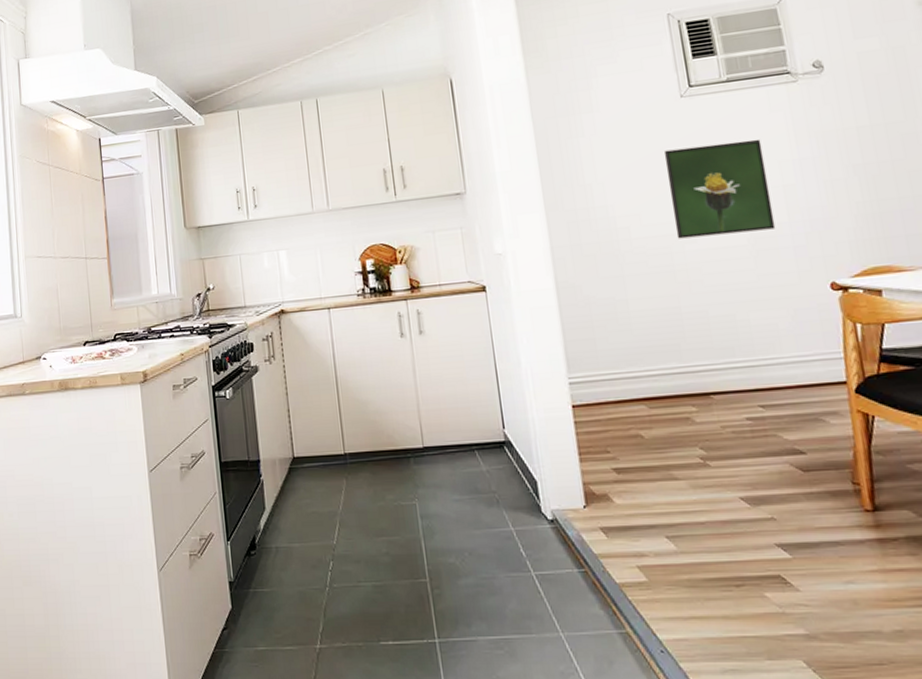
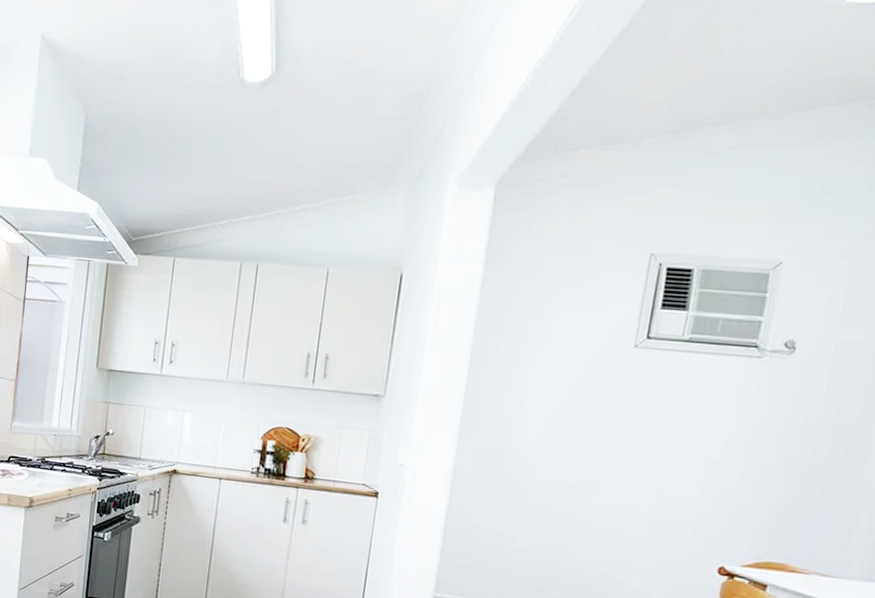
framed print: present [664,139,776,239] -> none [582,399,702,503]

